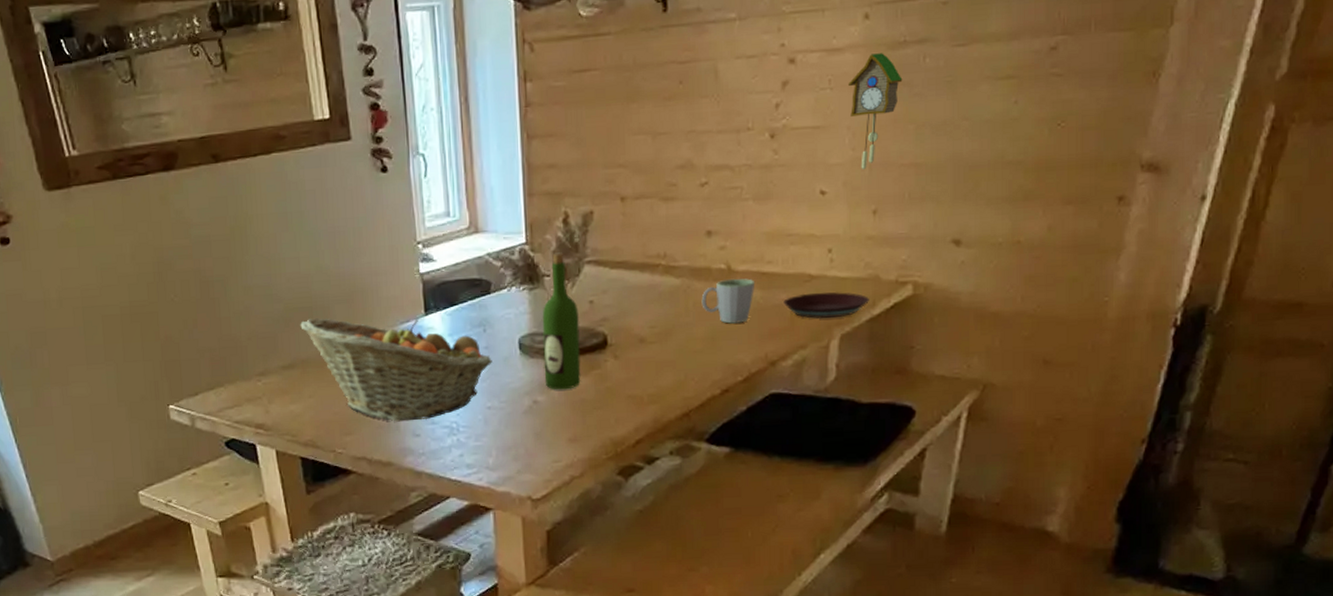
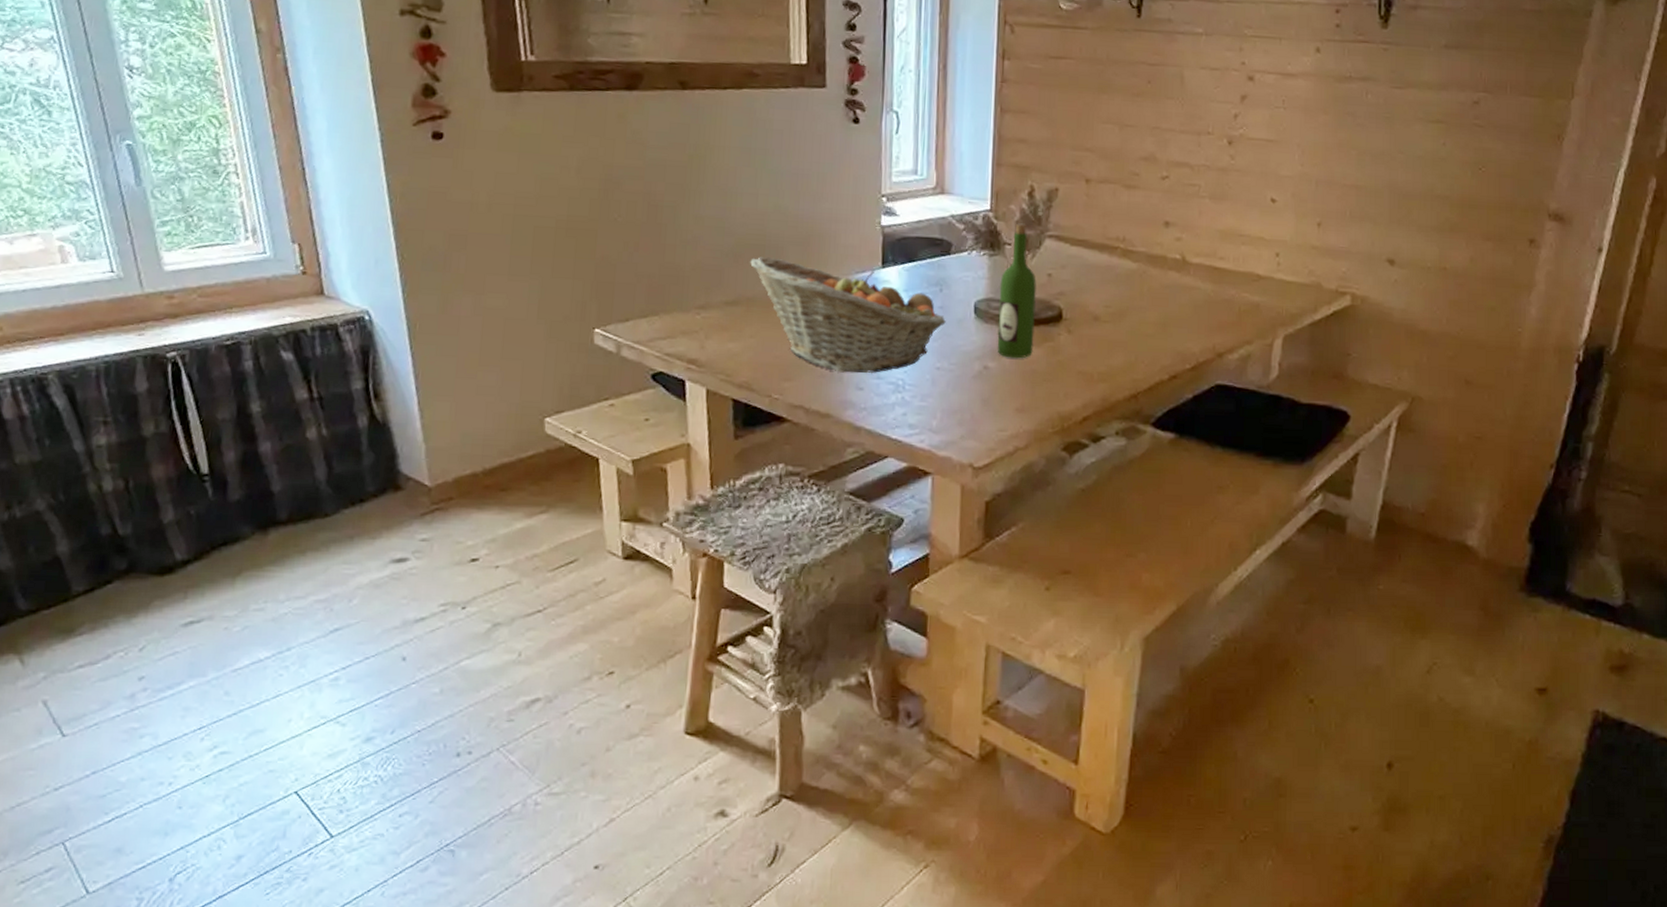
mug: present [701,278,756,324] -> none [1156,270,1208,313]
plate: present [783,292,869,319] -> none [1233,291,1311,318]
cuckoo clock: present [849,53,903,170] -> none [1300,83,1348,185]

